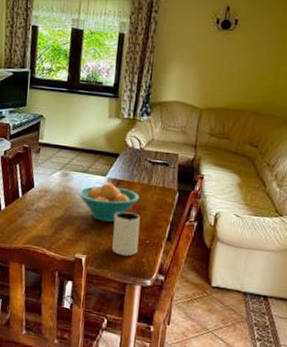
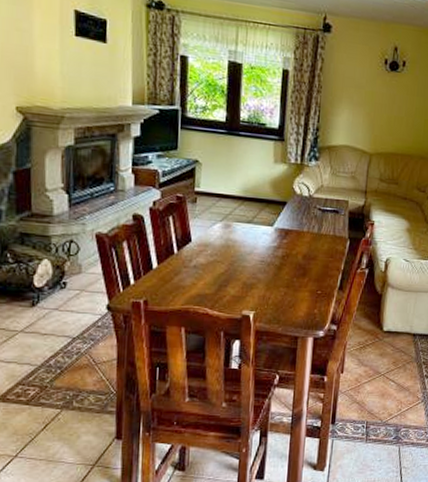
fruit bowl: present [77,183,139,223] -> none [242,233,309,275]
mug: present [112,211,141,257] -> none [282,263,312,309]

